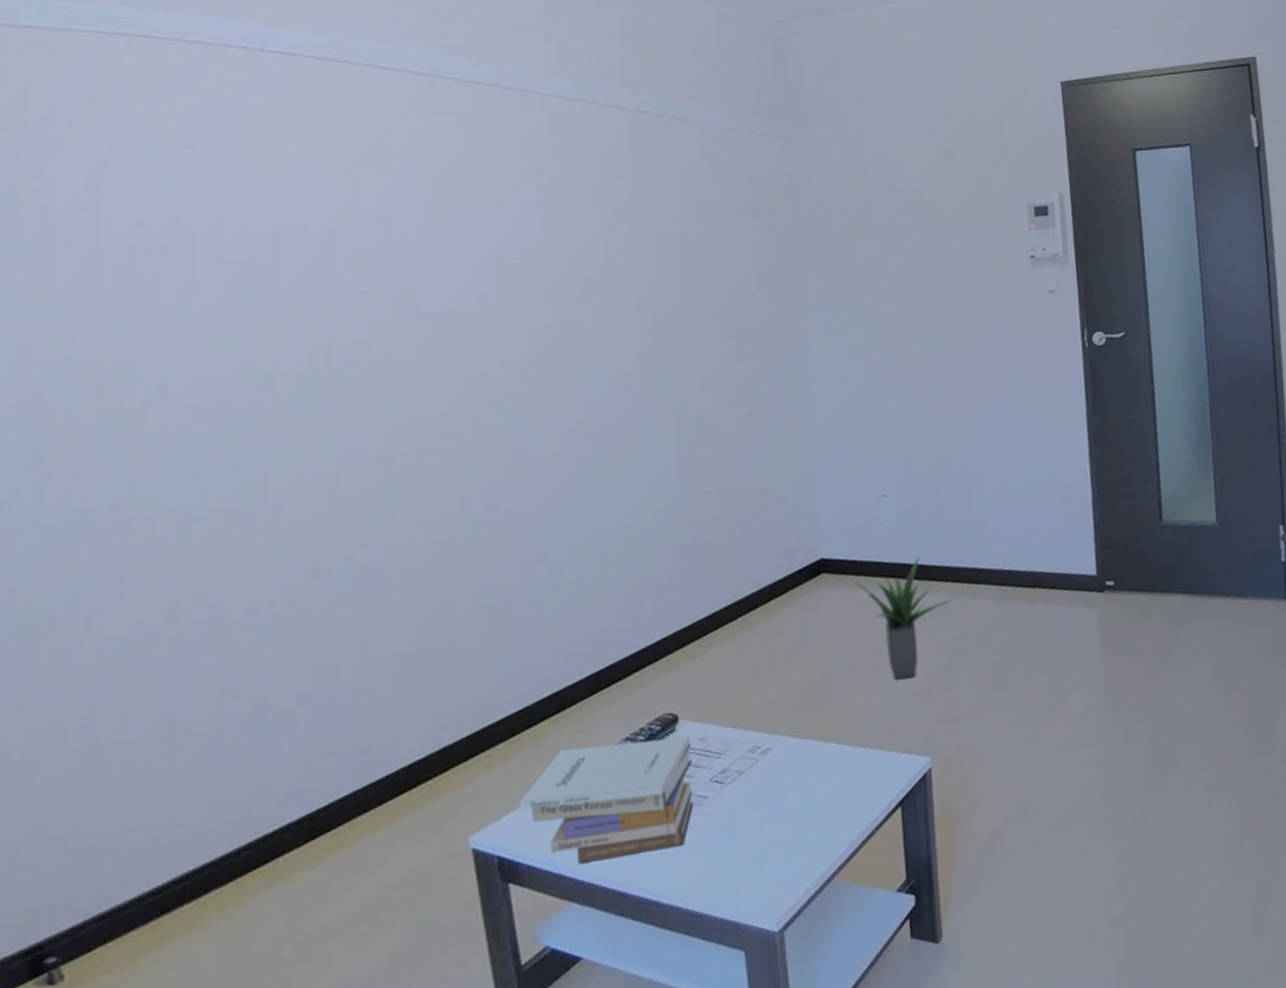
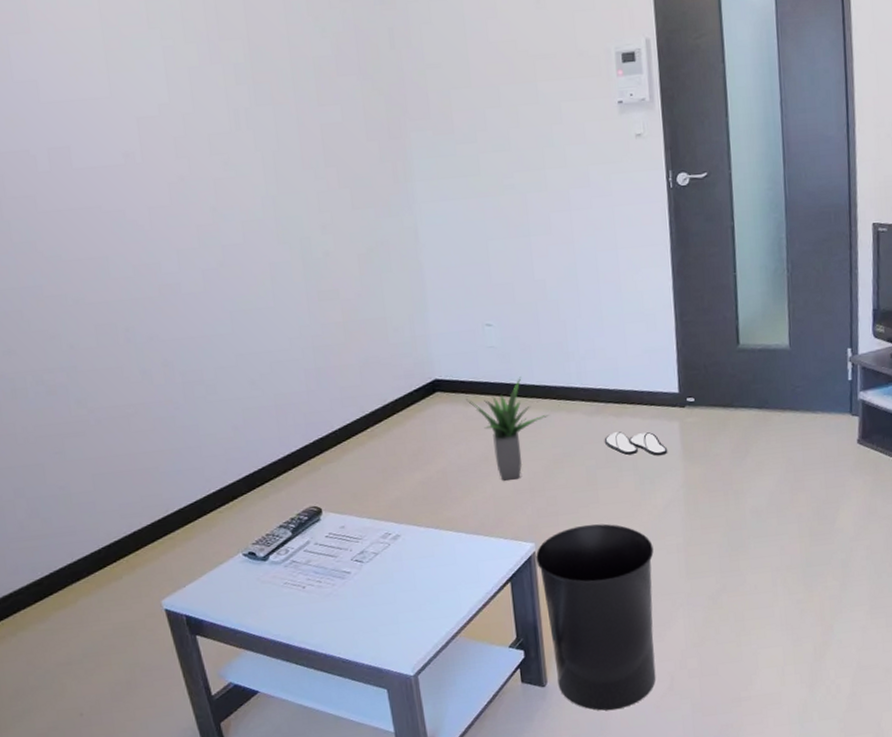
books: present [519,736,694,864] -> none [198,525,339,622]
waste bin: none [932,732,1073,974] -> present [536,523,656,711]
slippers: none [1013,621,1085,649] -> present [604,432,668,455]

